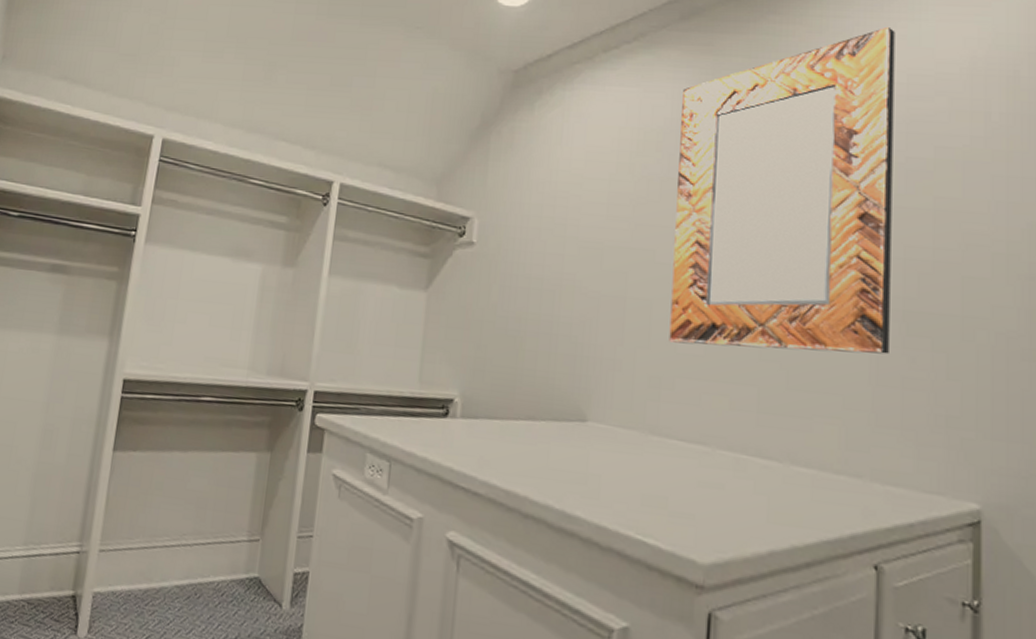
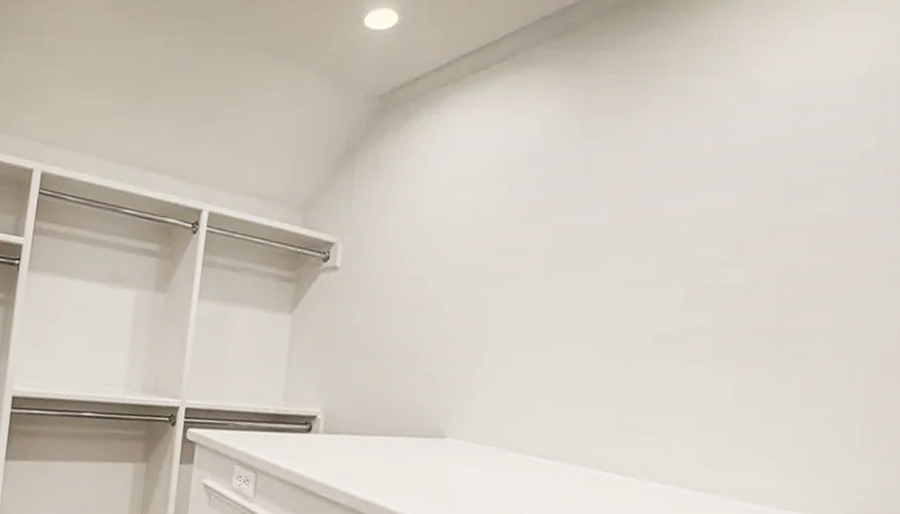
home mirror: present [669,26,895,355] -> none [529,35,786,375]

